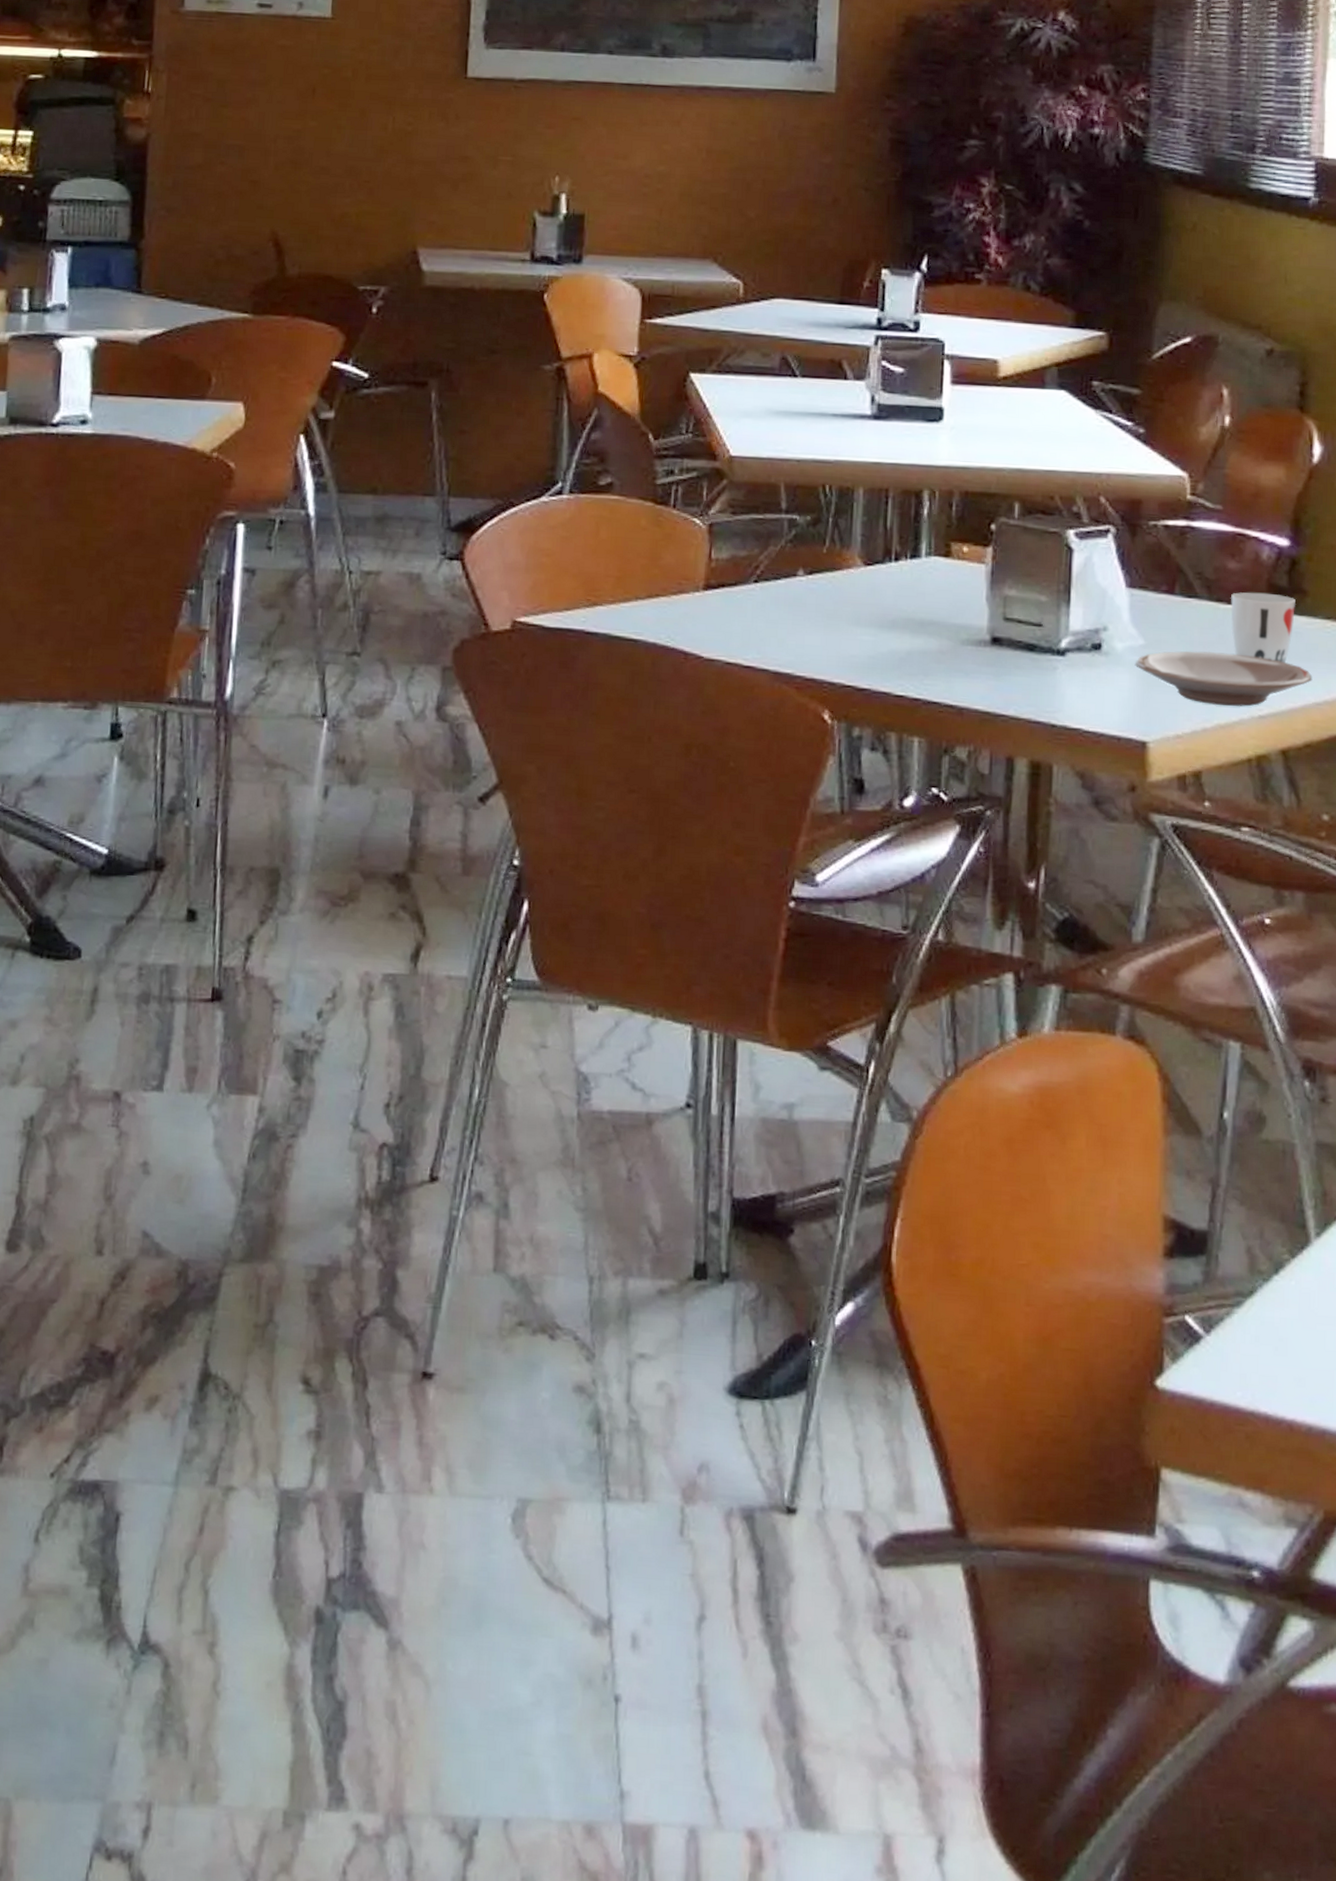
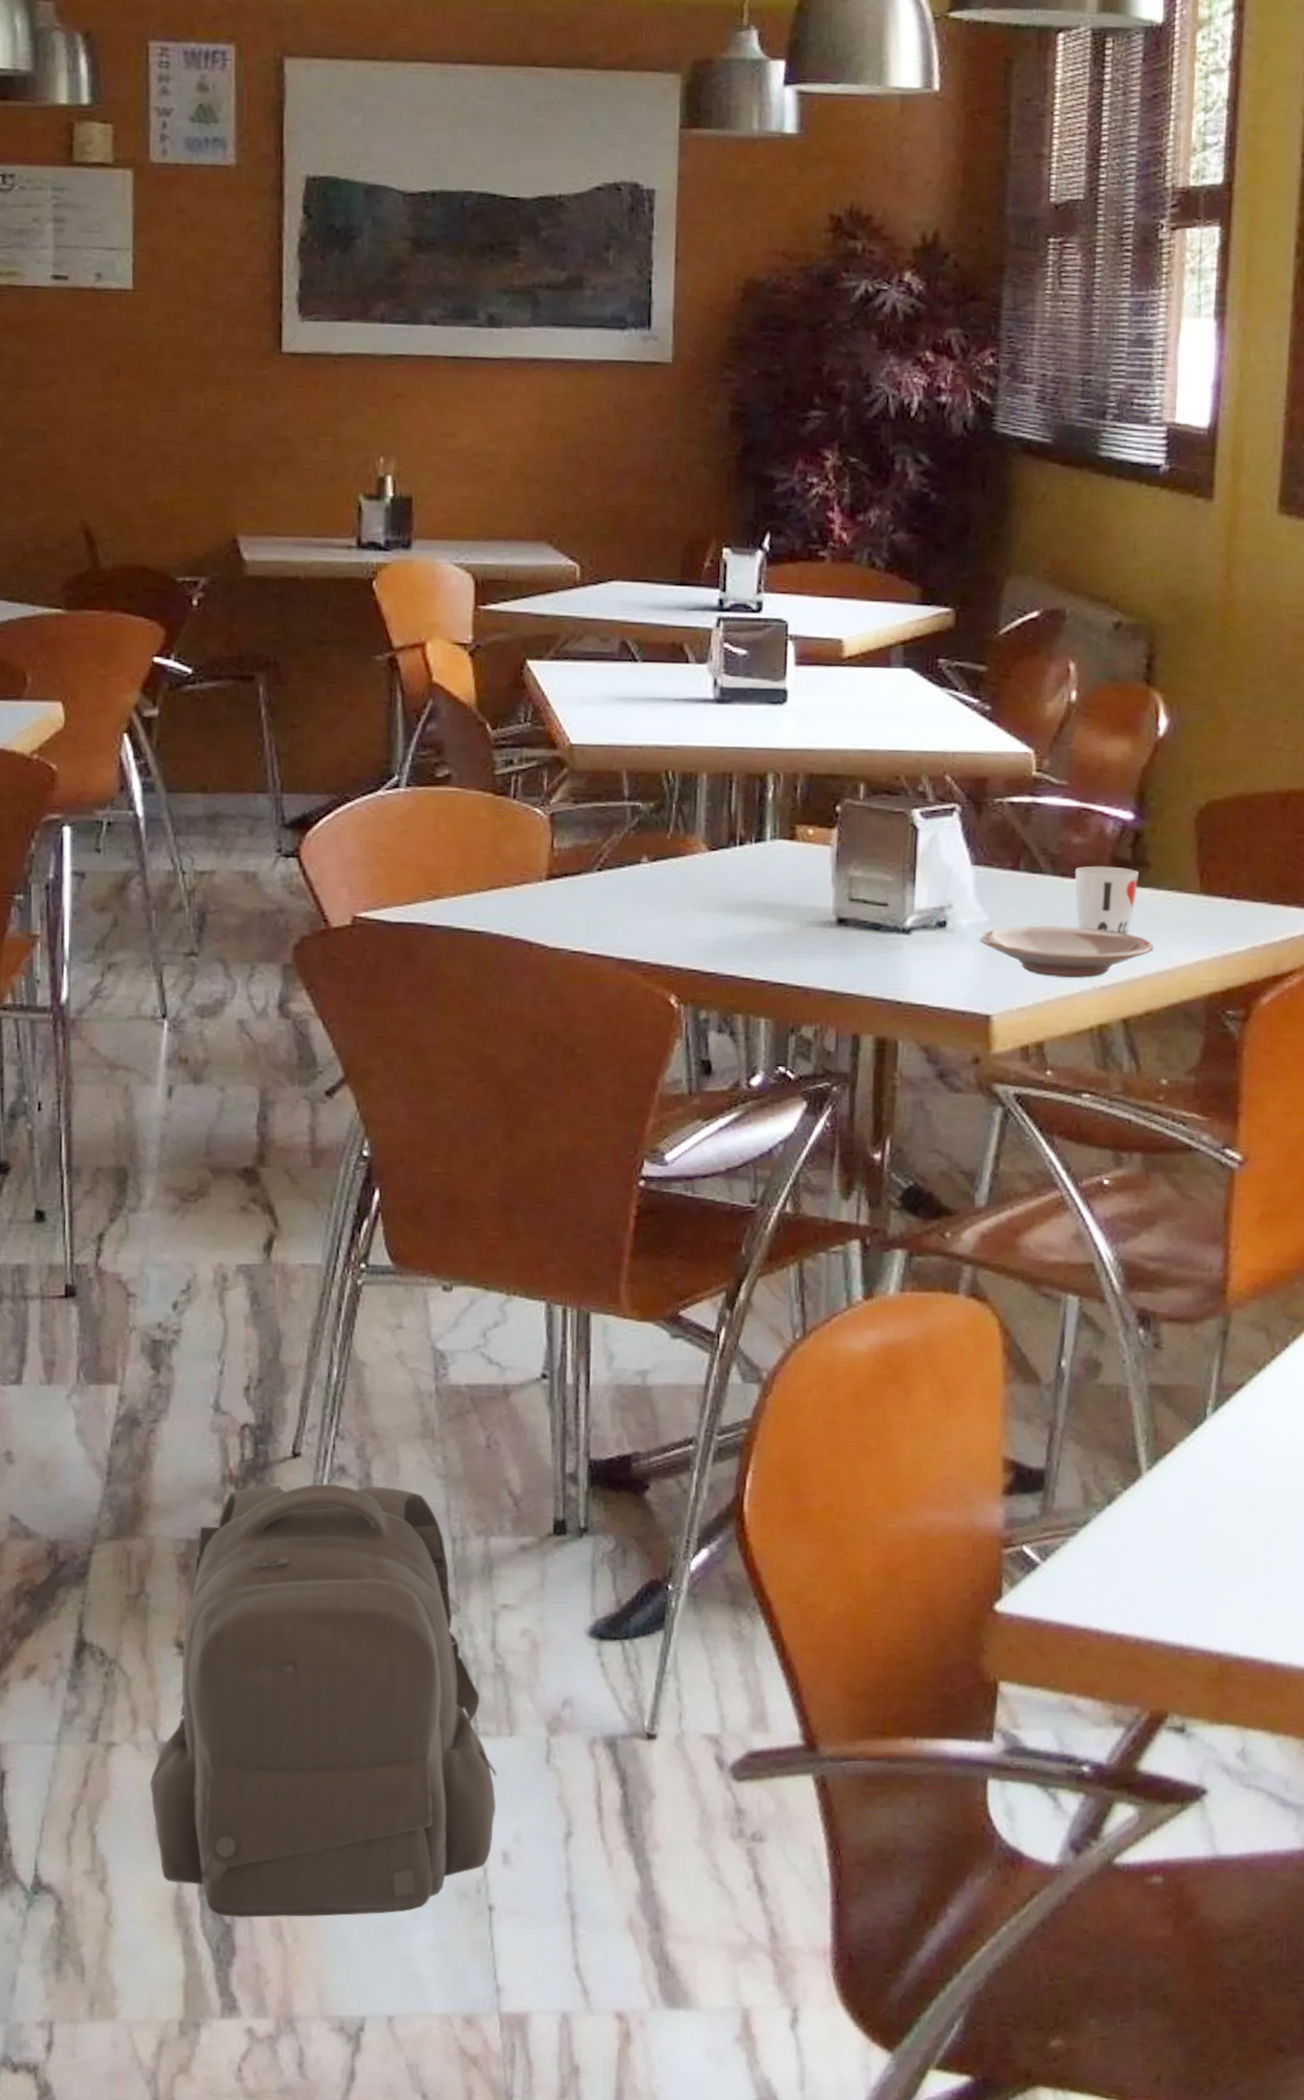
backpack: none [267,1210,628,1699] -> present [150,1483,497,1918]

